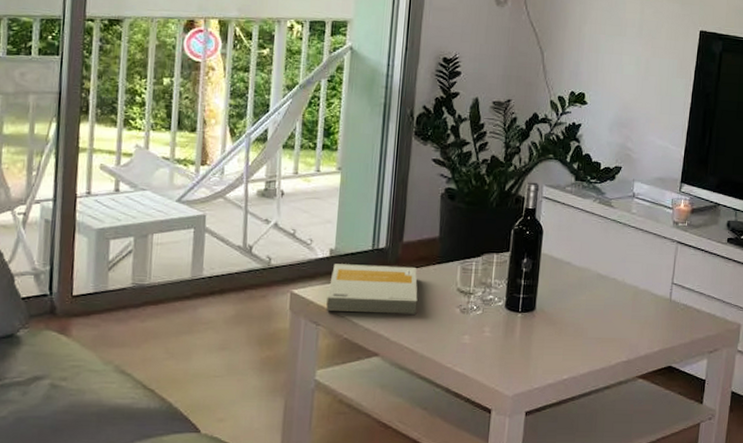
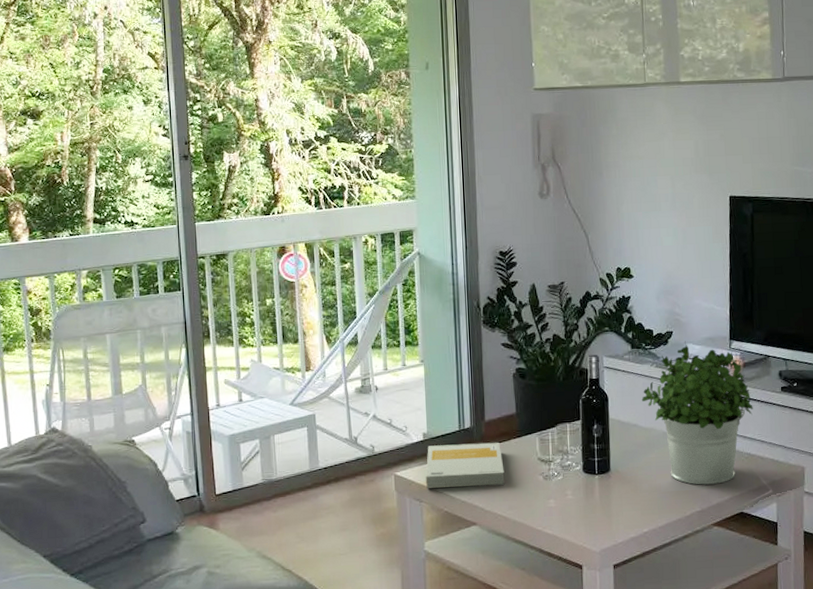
potted plant: none [578,183,696,334] -> present [641,345,753,485]

